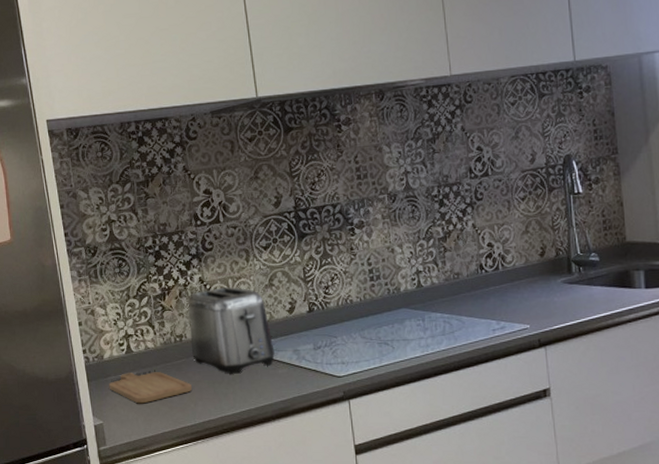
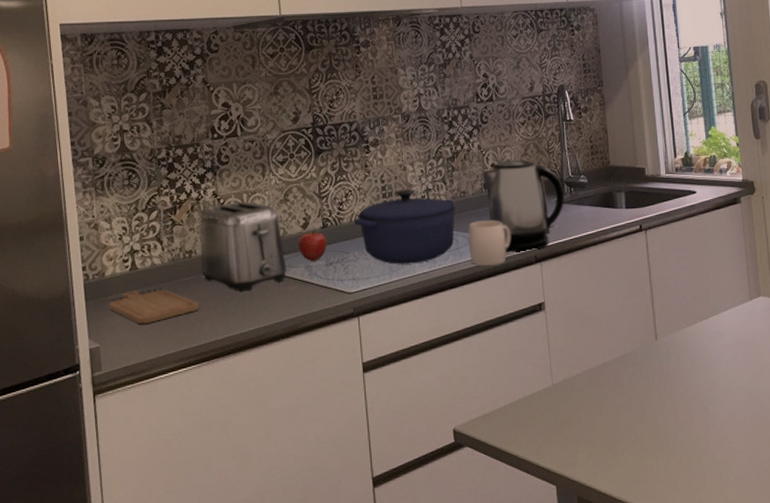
fruit: none [285,314,315,345] -> present [298,230,327,261]
cooking pot: none [340,271,449,348] -> present [353,189,455,264]
mug: none [463,303,511,351] -> present [468,220,510,267]
kettle: none [477,237,573,335] -> present [482,159,565,252]

